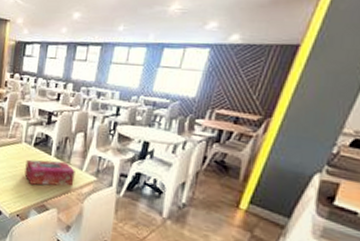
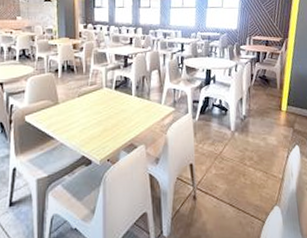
tissue box: present [24,159,75,186] -> none [109,99,156,126]

